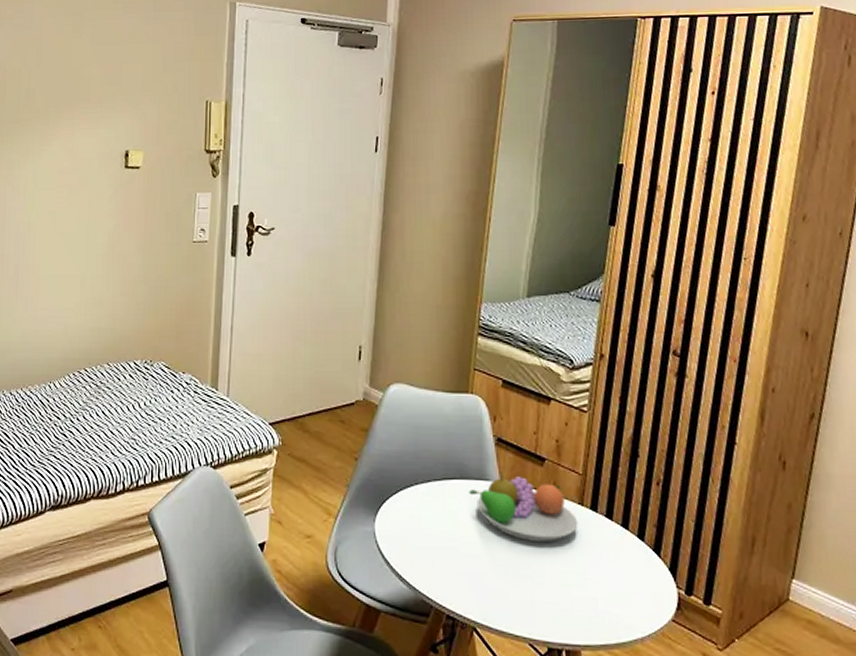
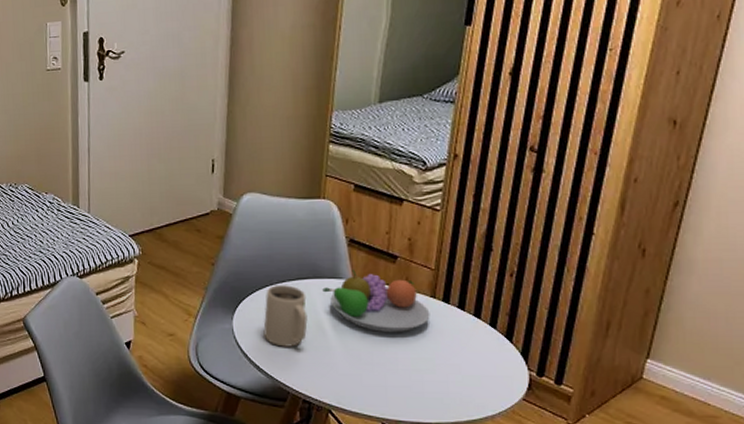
mug: none [407,485,453,555] -> present [263,285,308,347]

